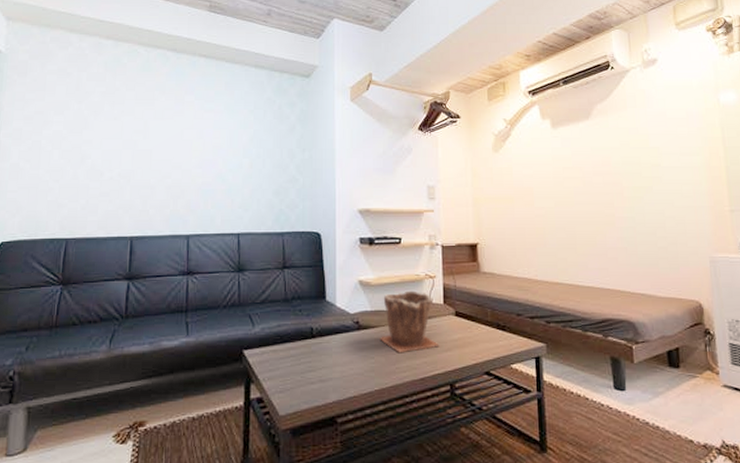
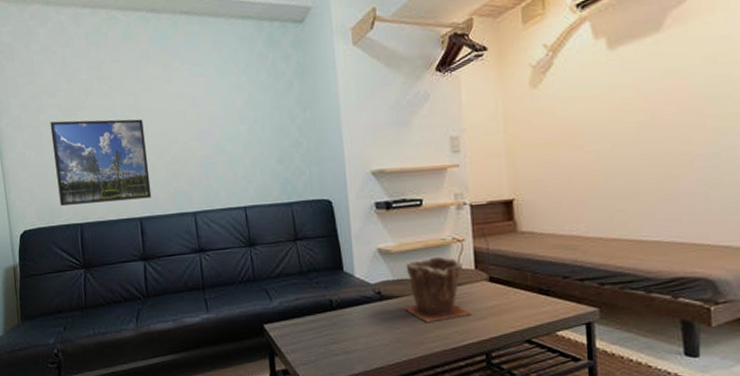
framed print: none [47,137,149,219] -> present [50,119,152,206]

